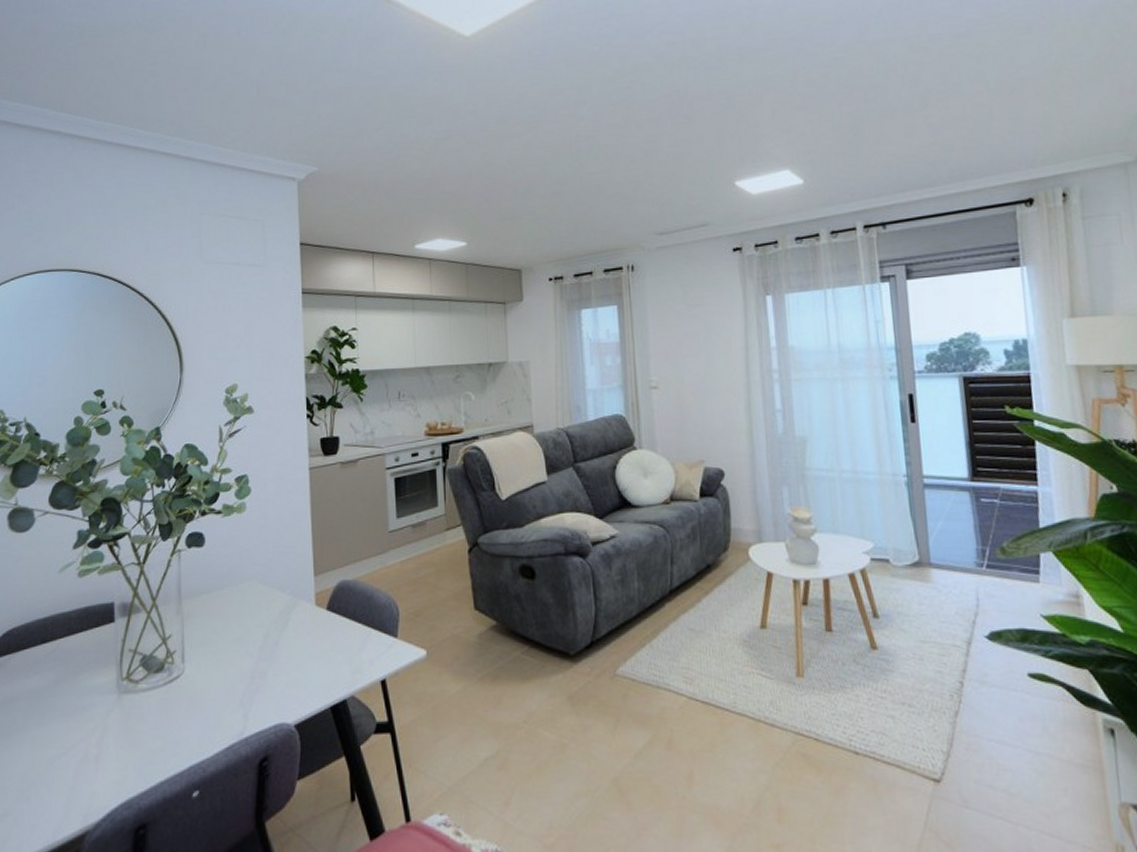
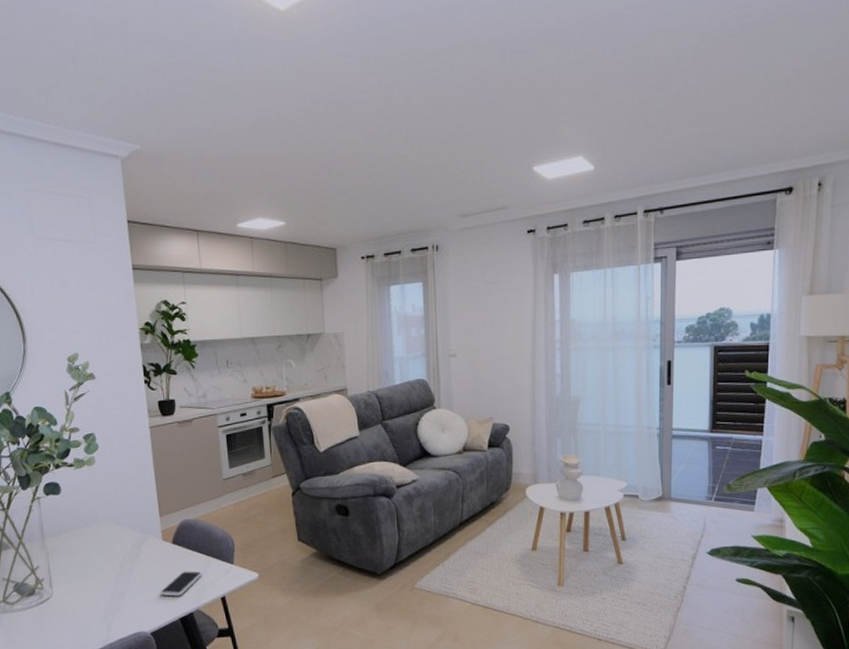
smartphone: none [309,645,361,678] -> present [160,571,203,597]

